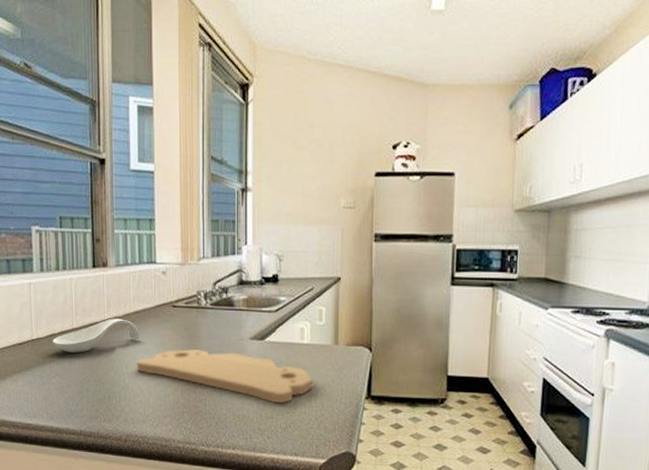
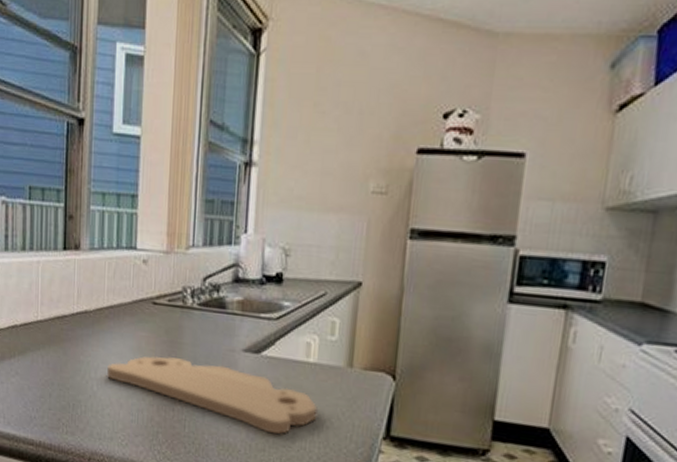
spoon rest: present [52,318,140,353] -> none [13,312,113,350]

